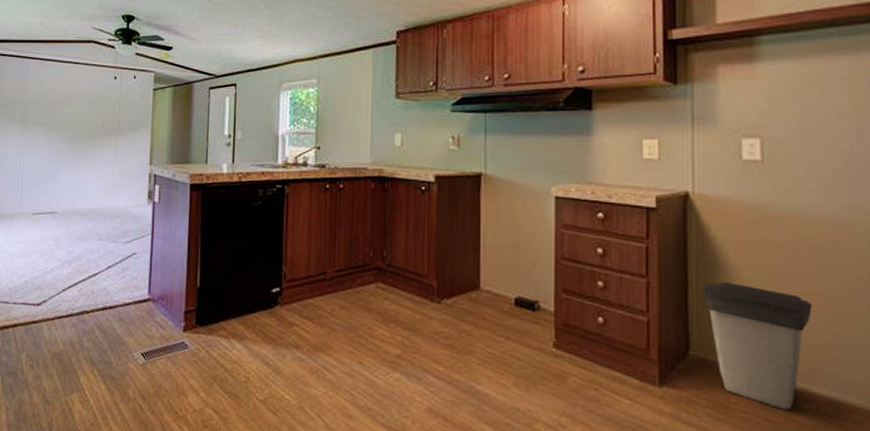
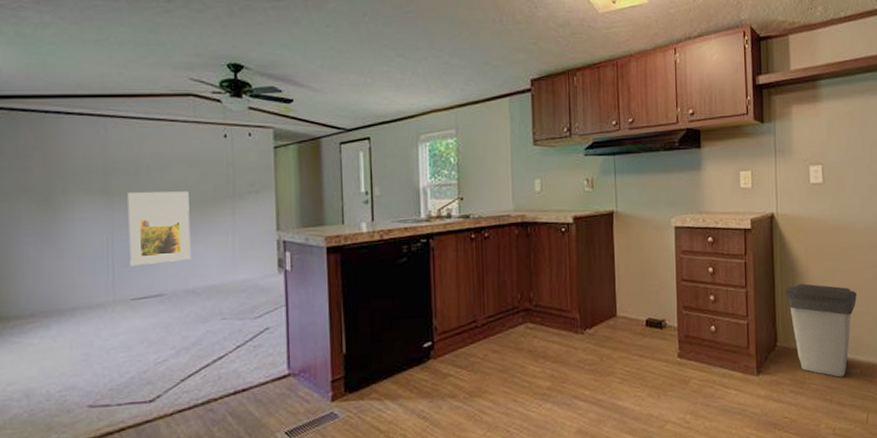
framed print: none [34,123,83,186] -> present [127,191,191,267]

